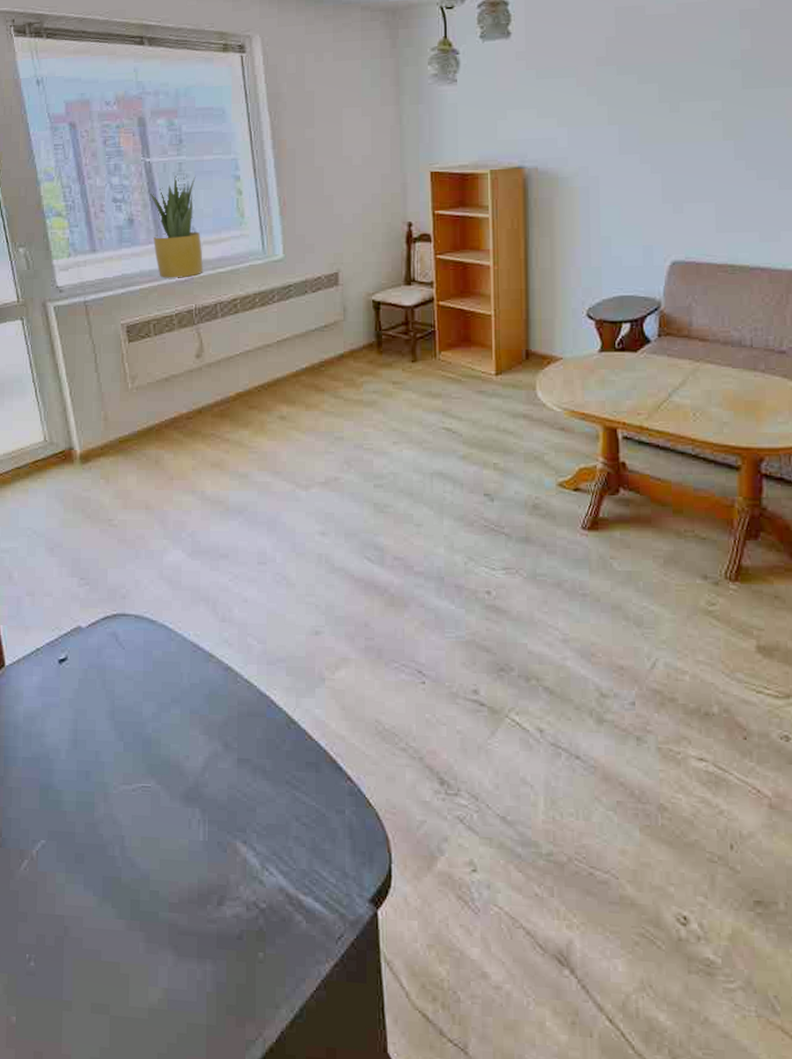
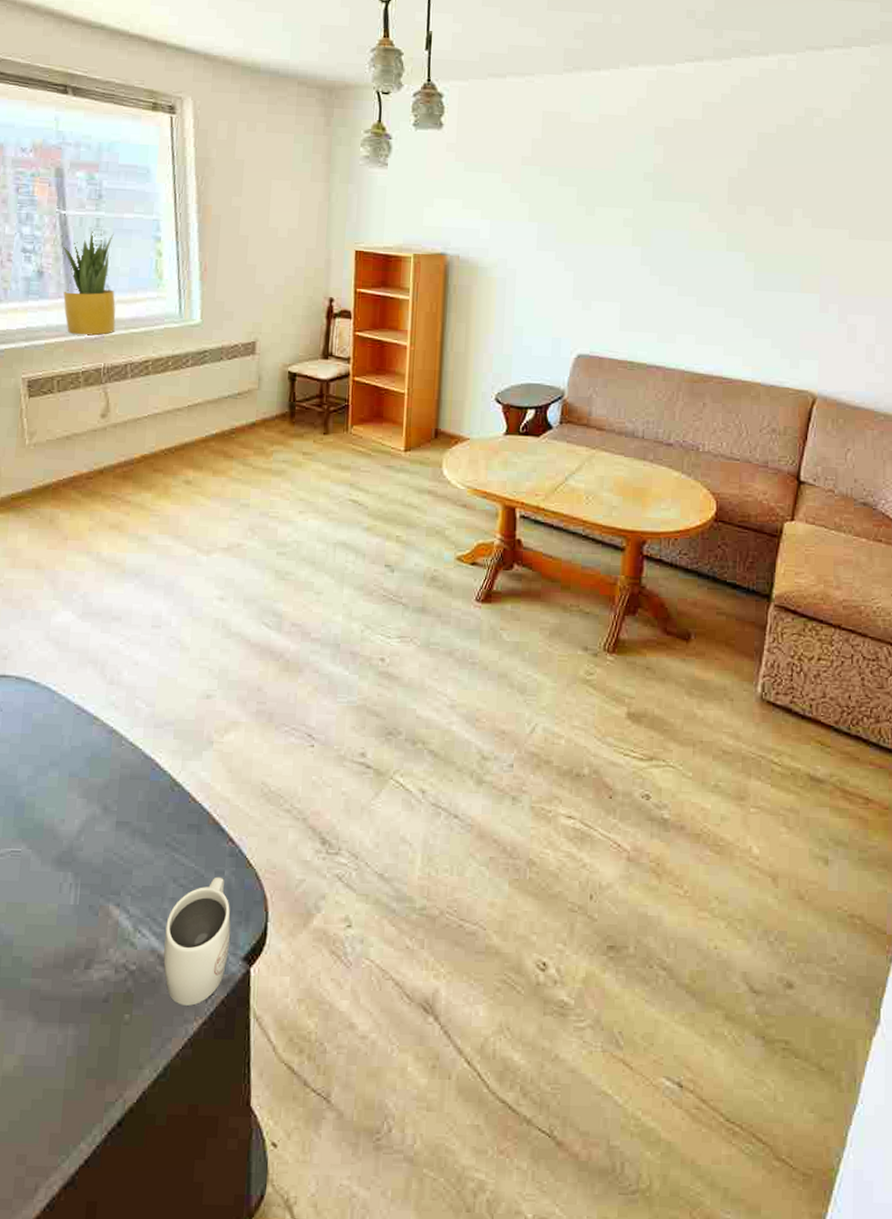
mug: none [292,816,356,947] -> present [163,876,231,1006]

